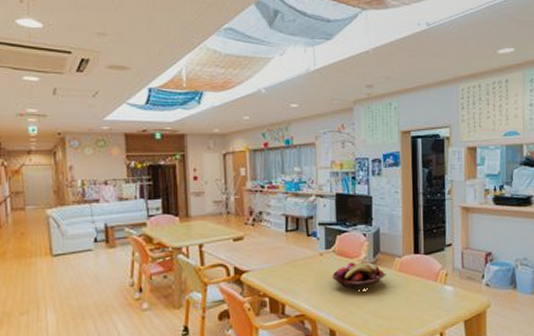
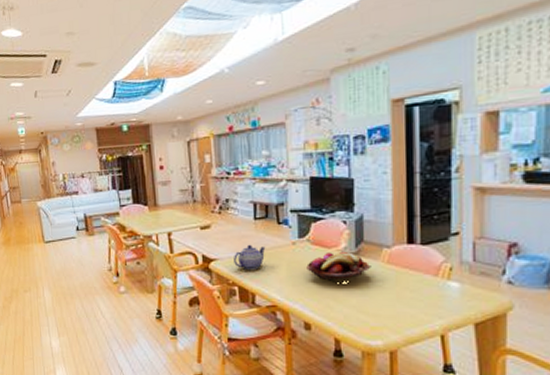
teapot: none [265,255,296,282] -> present [234,244,266,271]

